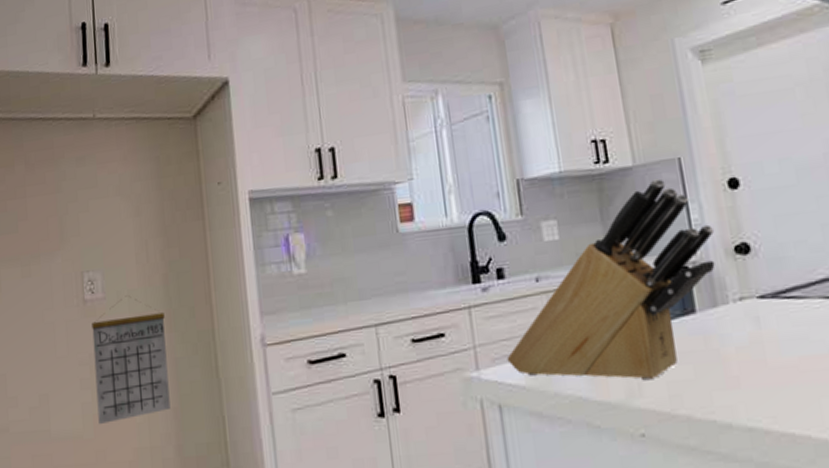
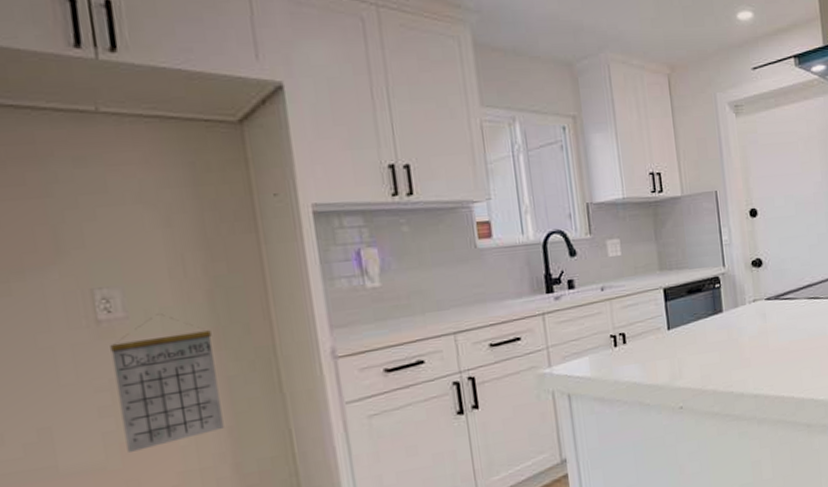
knife block: present [507,178,715,381] -> none [575,207,739,369]

